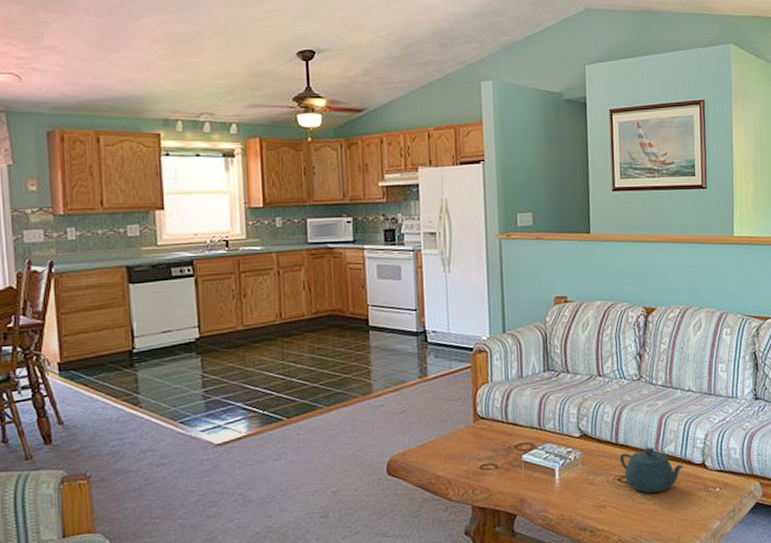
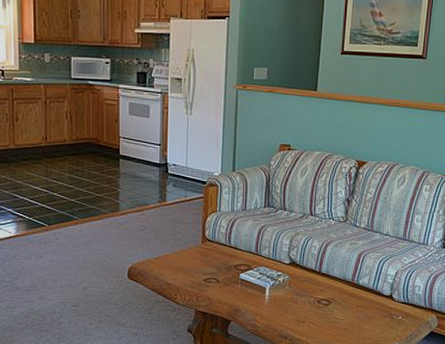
teapot: present [619,447,684,494] -> none [320,278,374,316]

